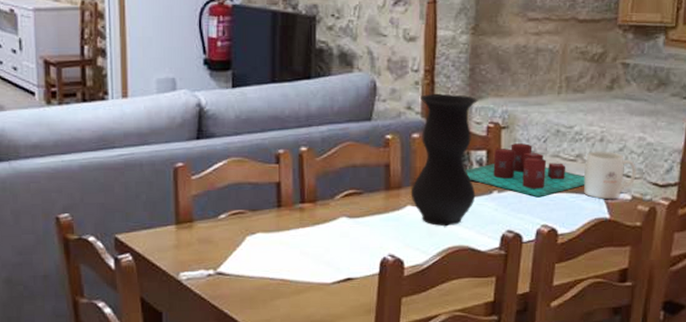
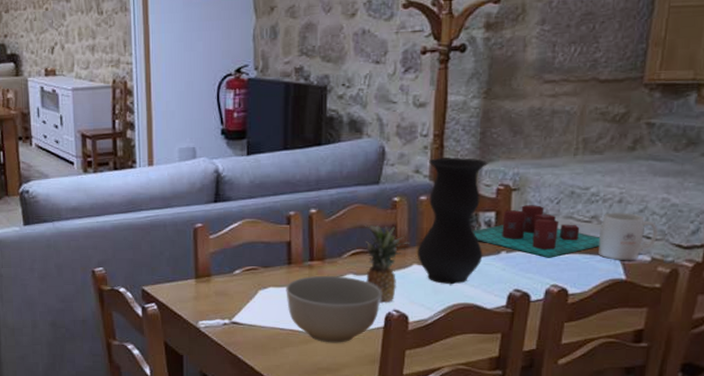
bowl: none [275,219,377,293] -> present [286,276,383,343]
fruit: none [357,163,404,248] -> present [364,224,411,304]

